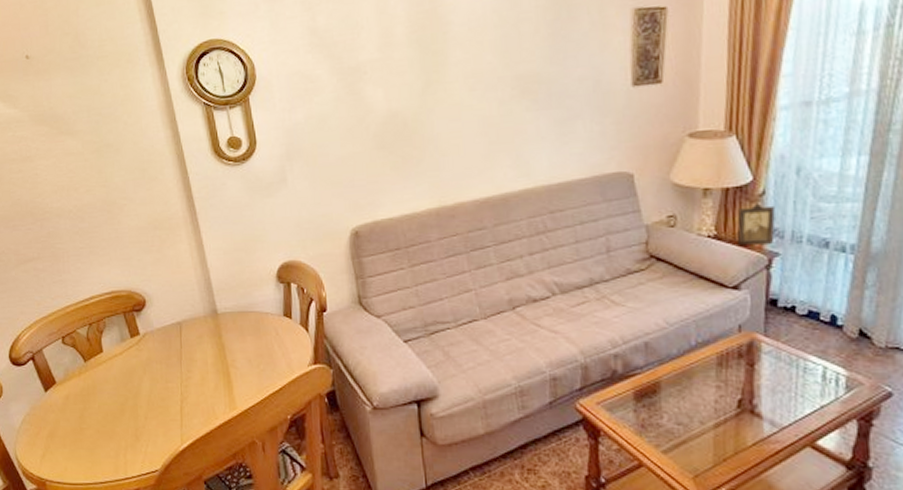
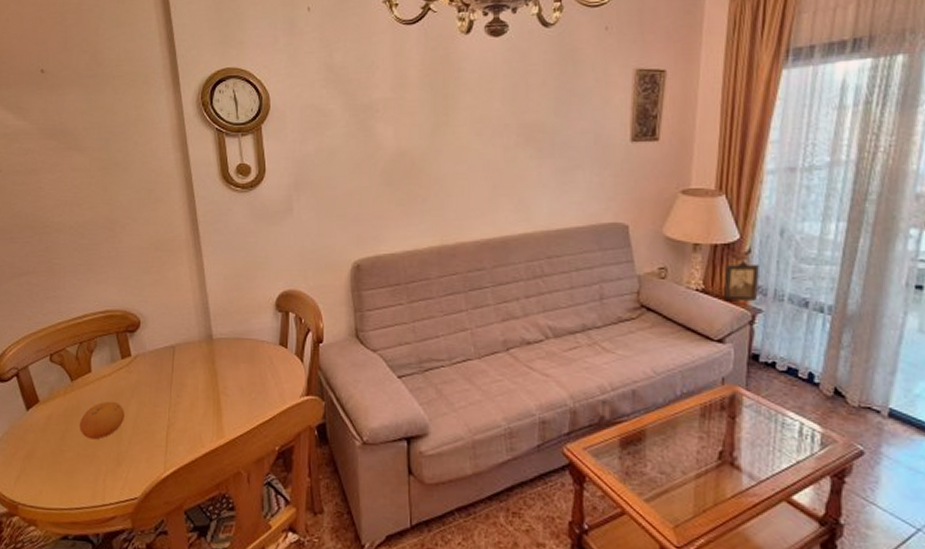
fruit: none [96,379,139,417] -> present [79,401,124,440]

